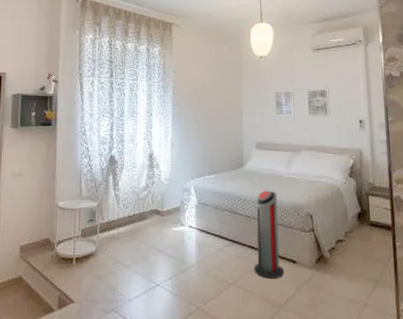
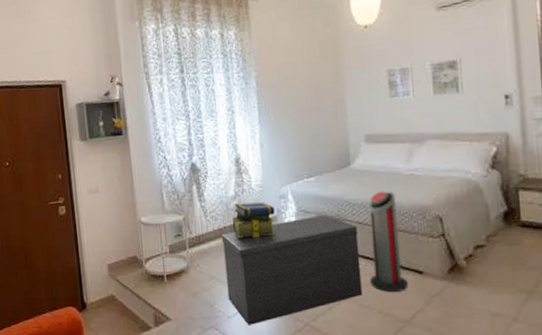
bench: none [130,208,247,308] -> present [221,215,363,325]
stack of books: none [141,194,179,226] -> present [232,202,275,238]

